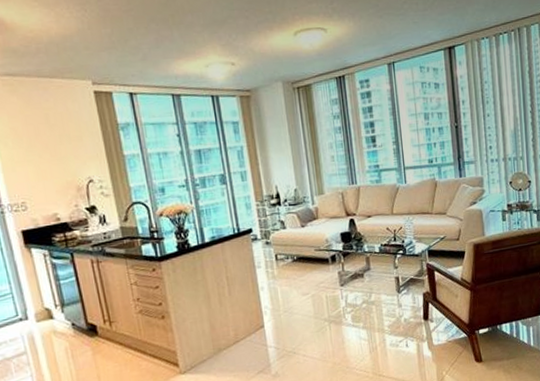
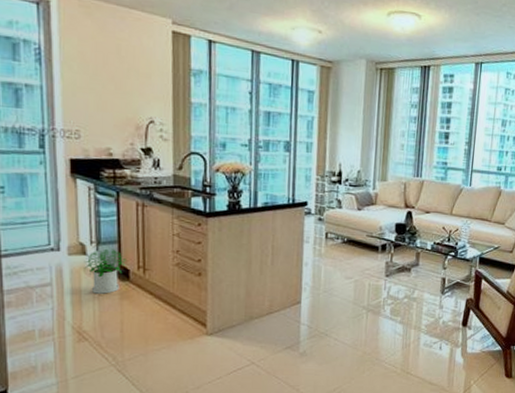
potted plant: none [52,308,92,354] -> present [84,248,126,294]

